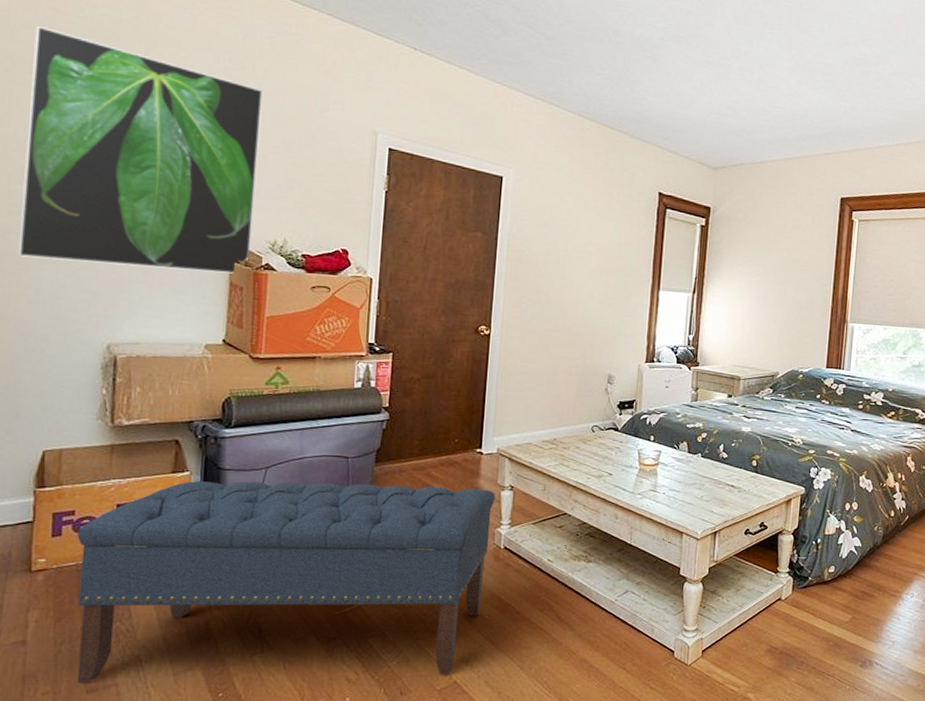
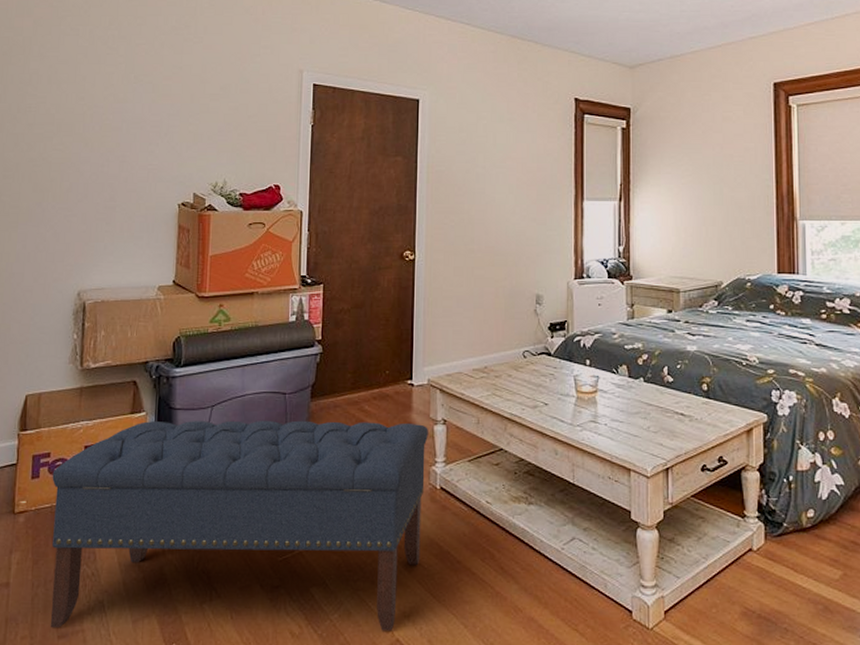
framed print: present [18,25,263,274] -> none [9,12,204,217]

